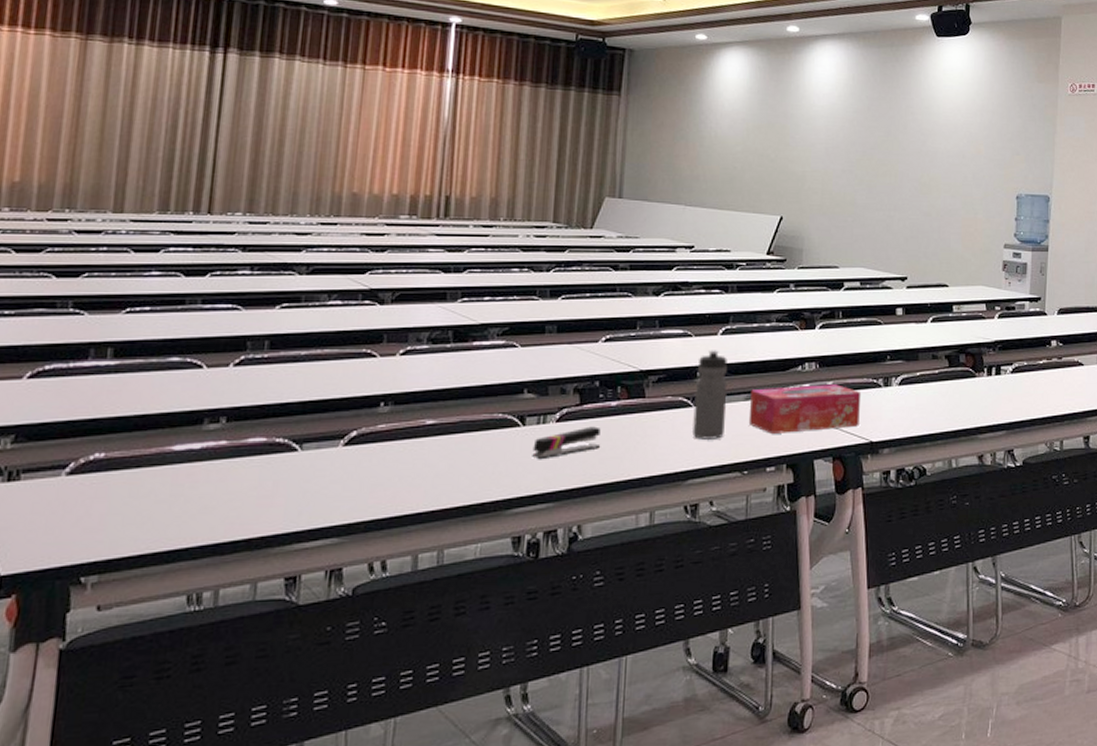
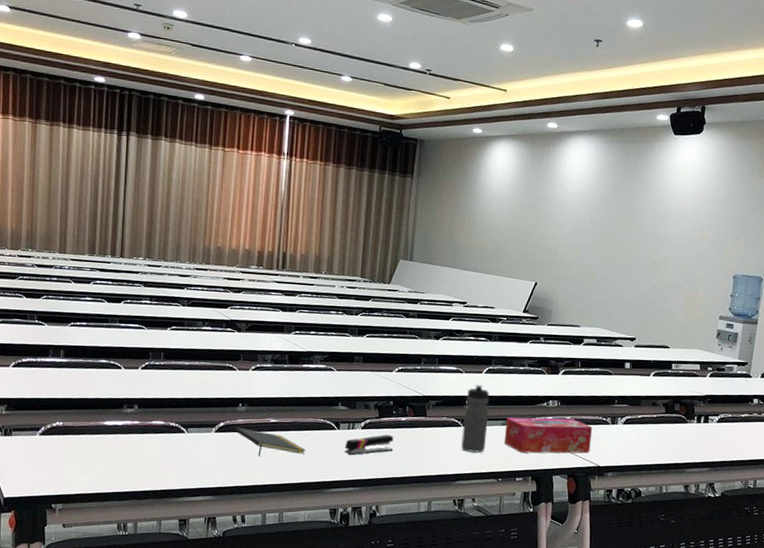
notepad: none [372,435,477,474] -> present [234,427,305,457]

